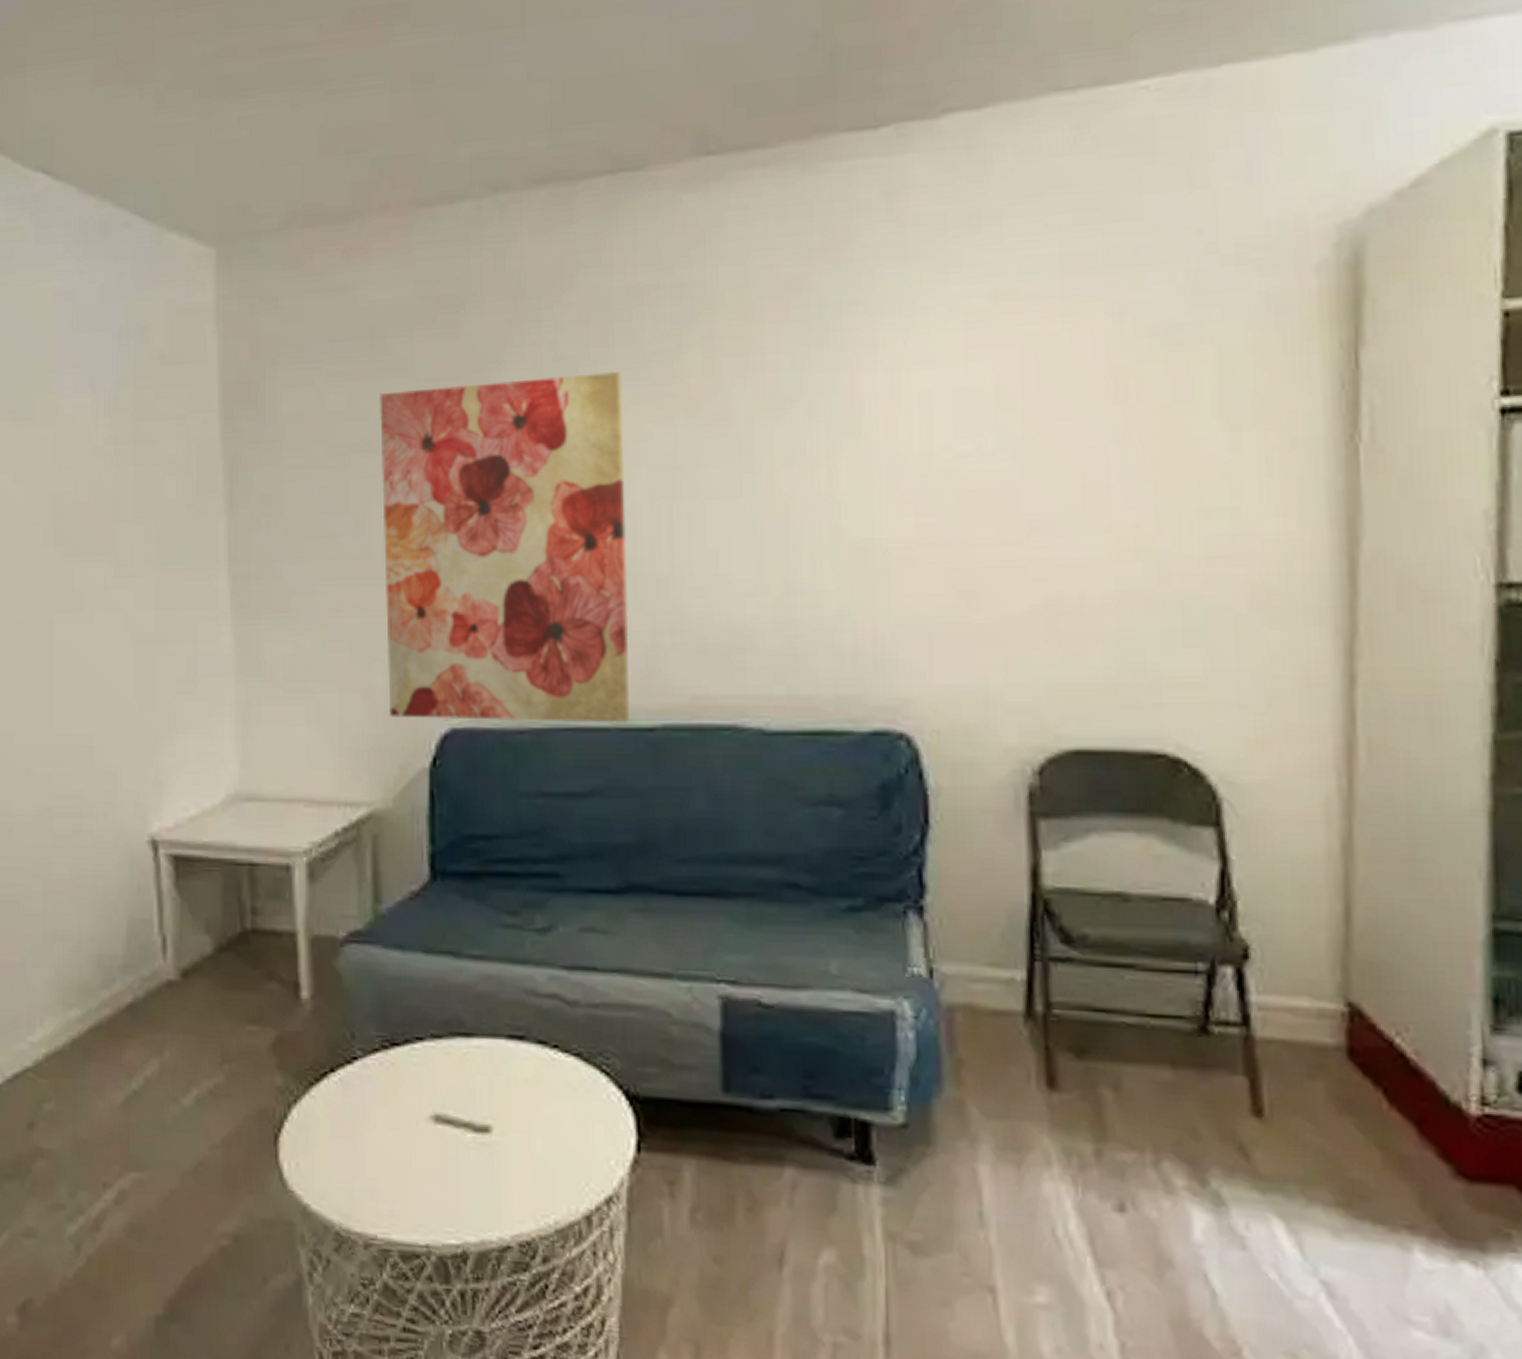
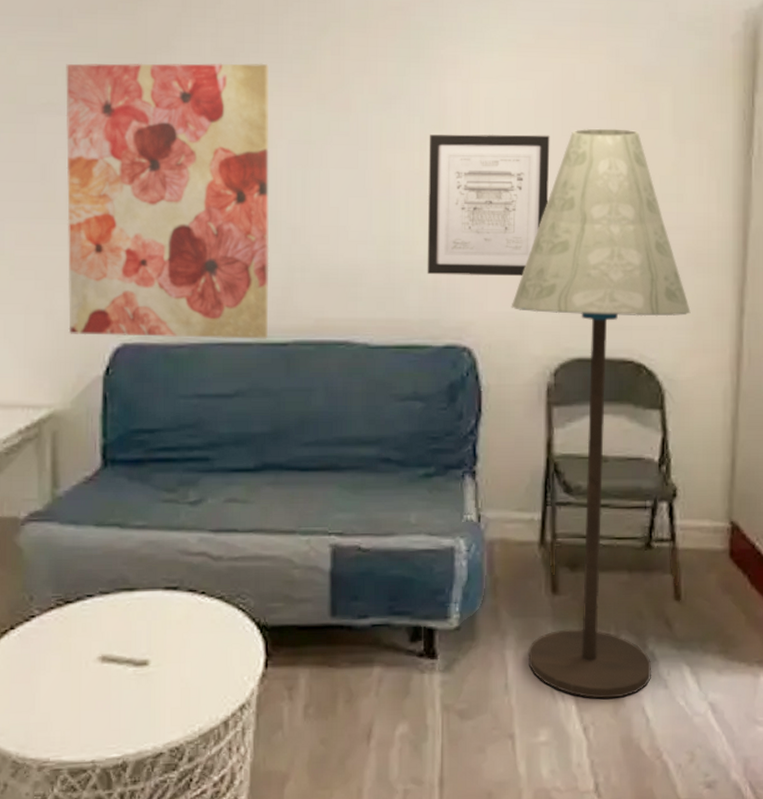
wall art: none [839,434,1021,635] -> present [427,134,550,277]
floor lamp: none [968,417,1261,1255] -> present [511,128,691,699]

